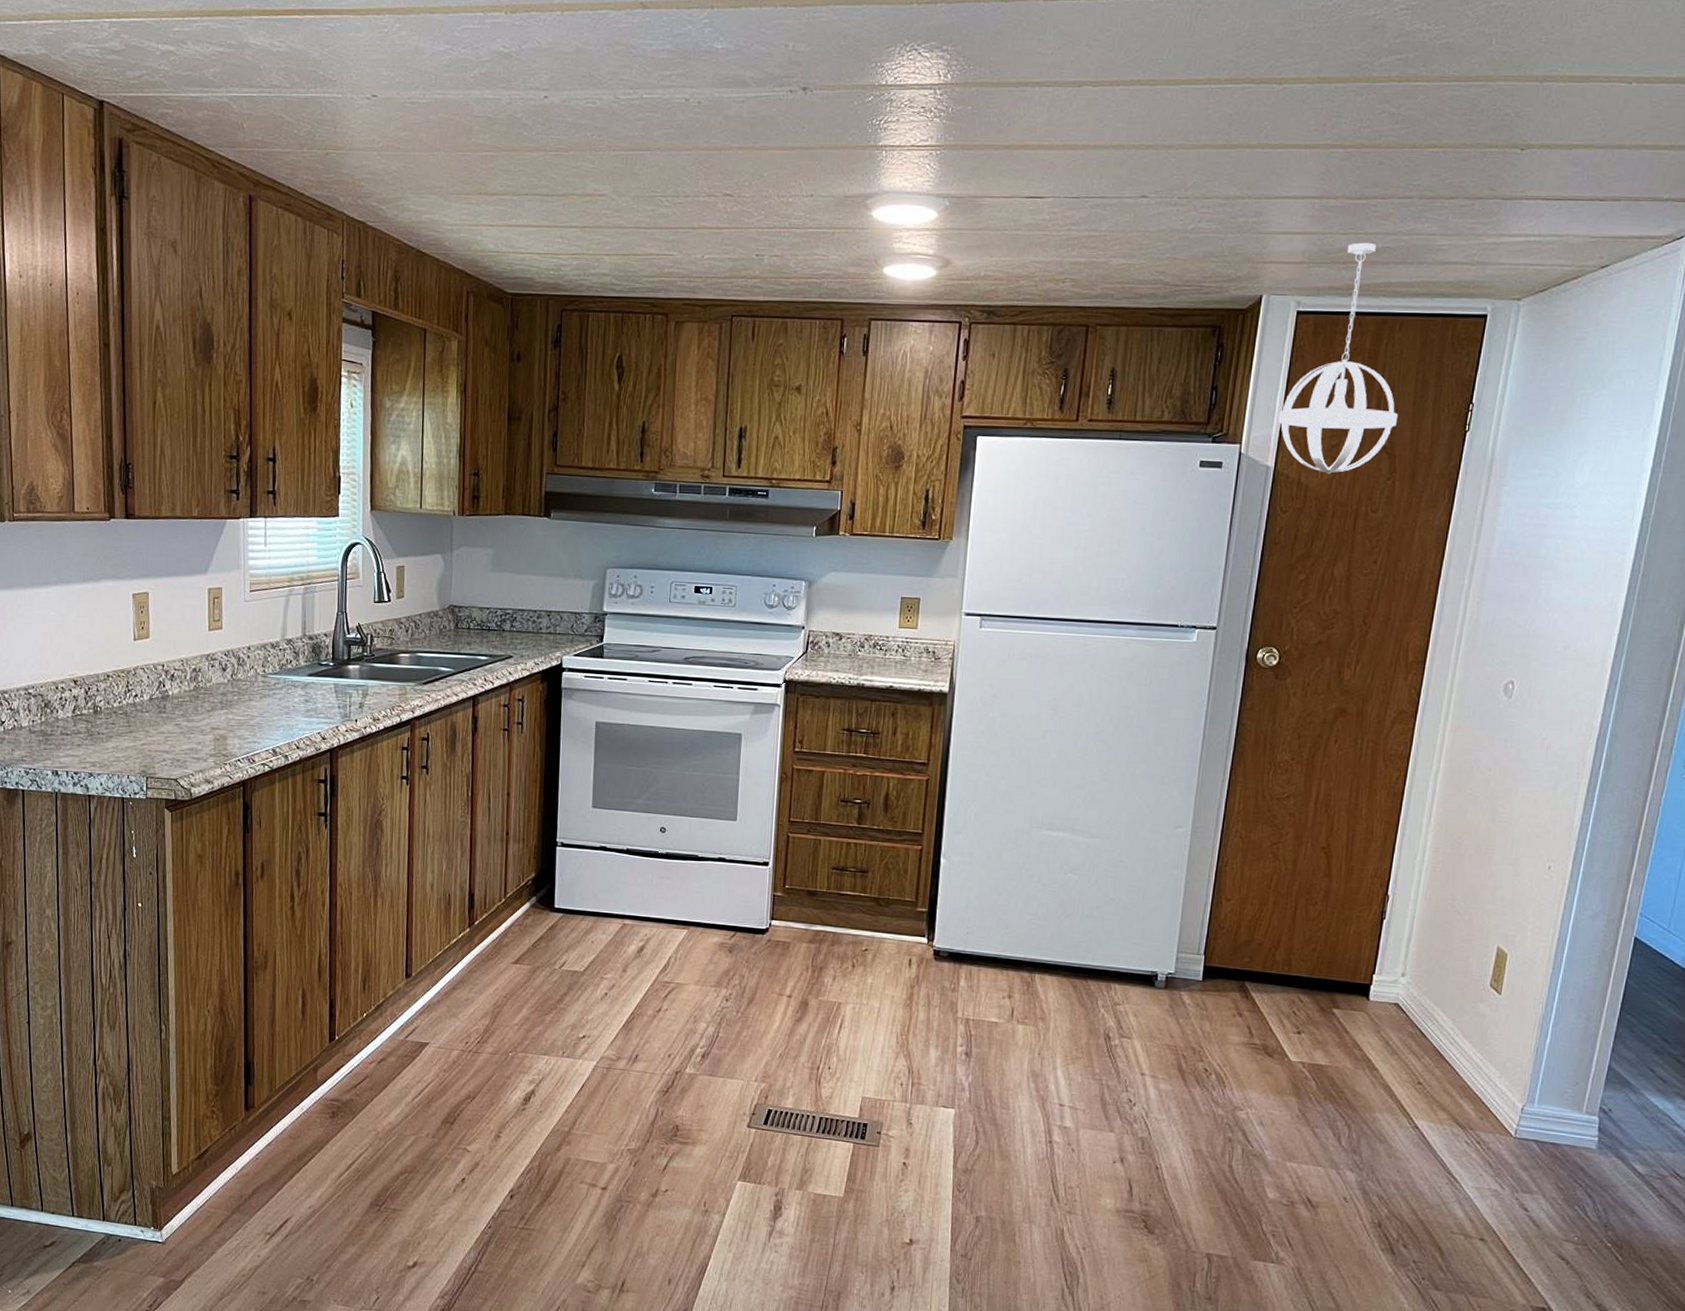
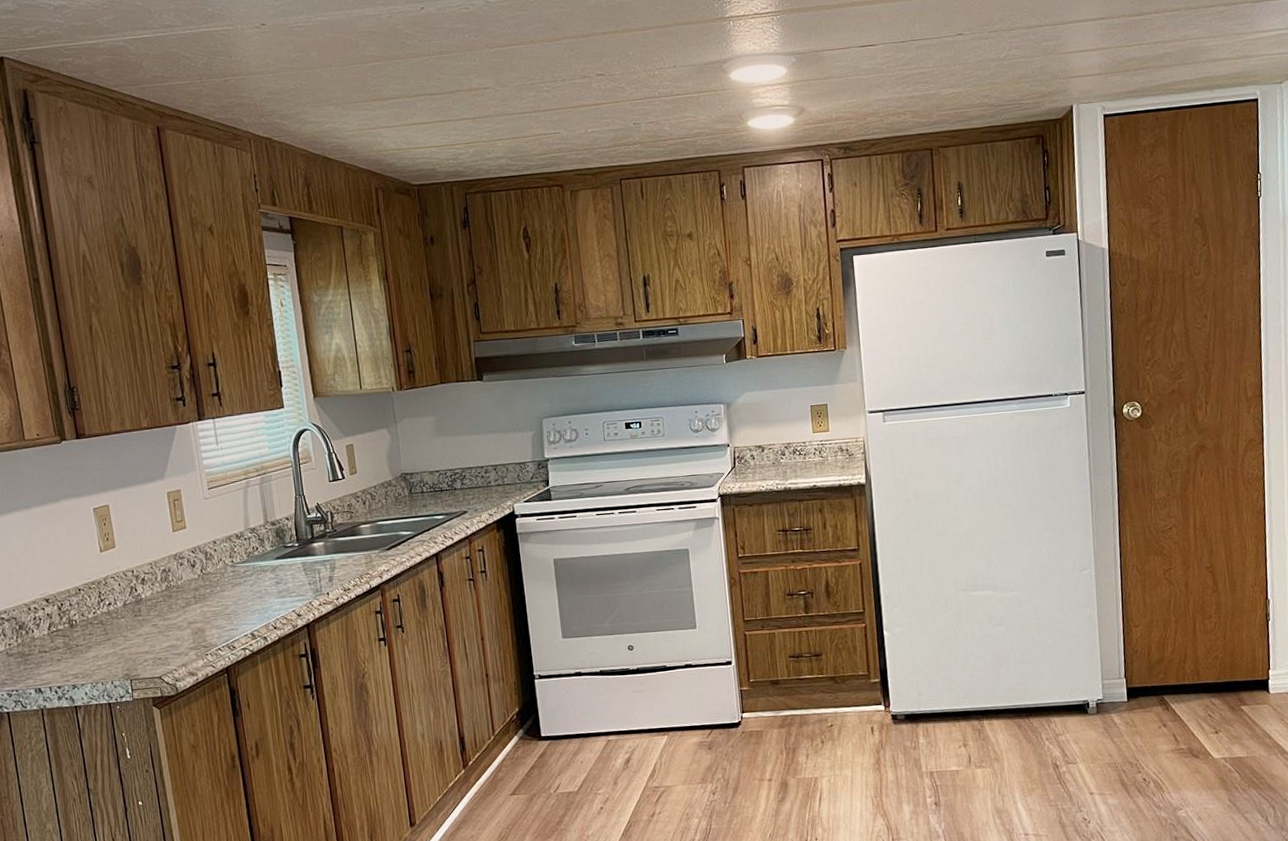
pendant light: present [1278,242,1399,475] -> none [1104,50,1202,249]

